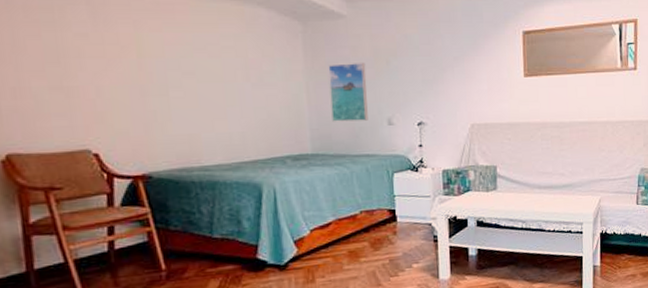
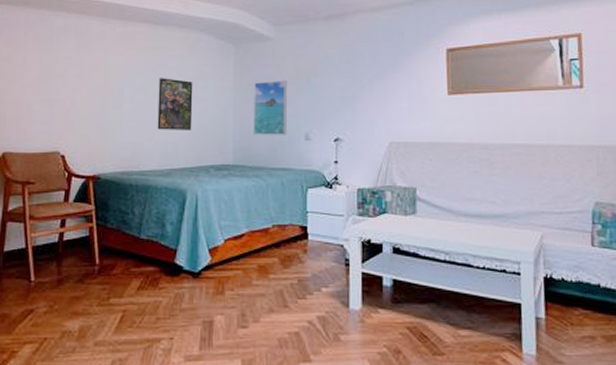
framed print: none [211,60,261,120] -> present [157,78,193,130]

